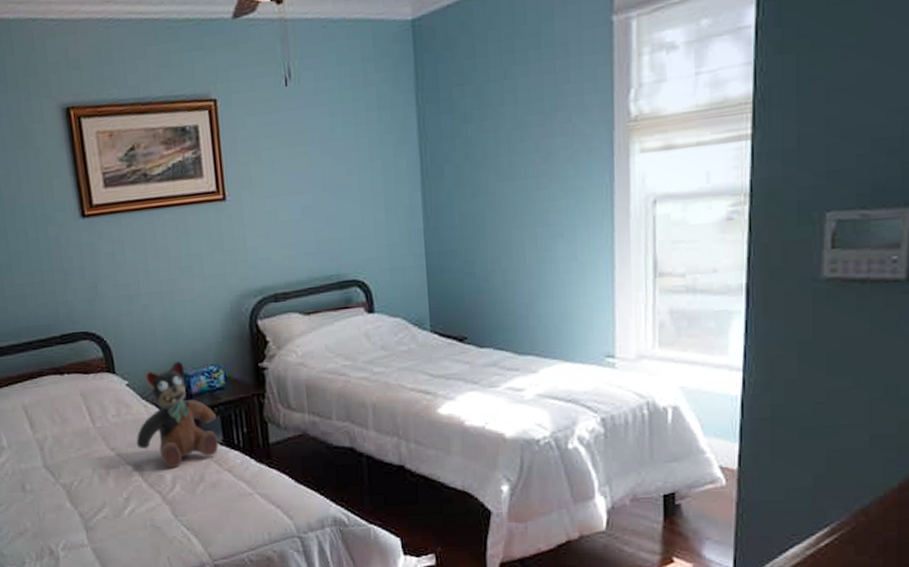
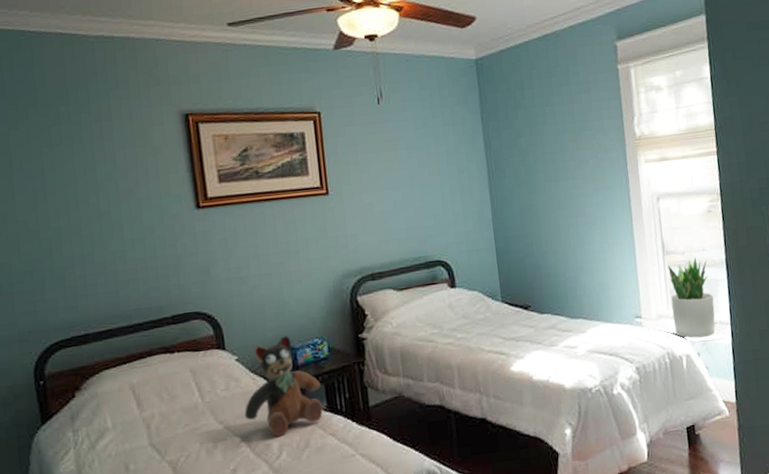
planter: none [658,280,722,386] -> present [667,257,715,338]

